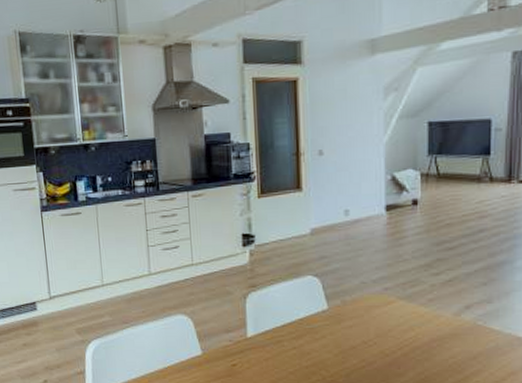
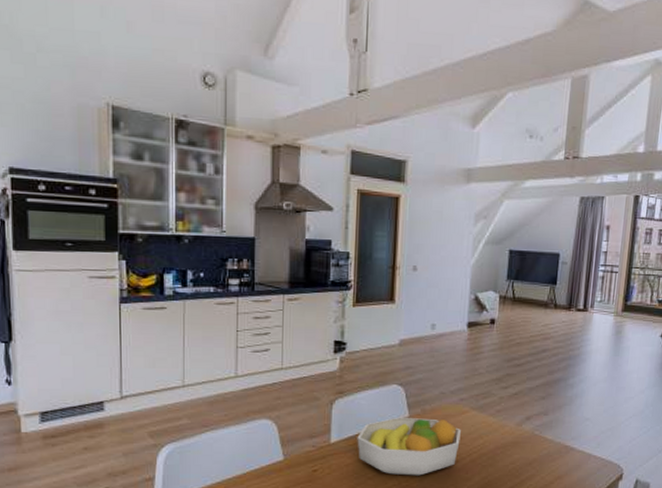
fruit bowl: none [274,309,388,371] -> present [357,417,461,476]

